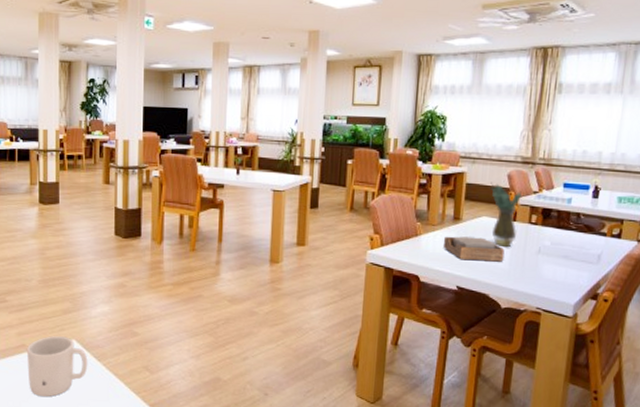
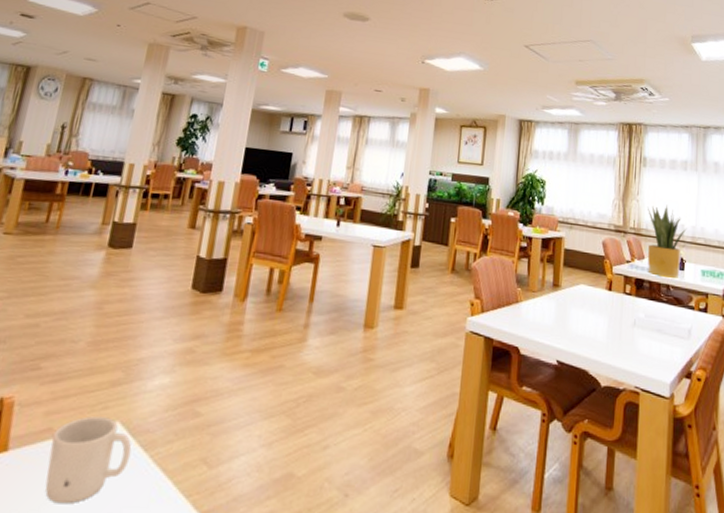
napkin holder: present [443,236,505,262] -> none [543,304,602,334]
vase: present [490,182,523,247] -> none [587,248,617,318]
planter: none [557,132,605,206] -> present [648,204,687,278]

